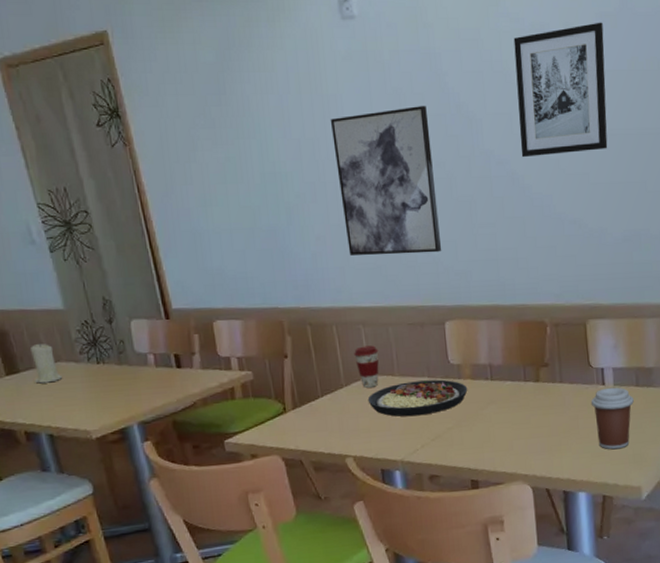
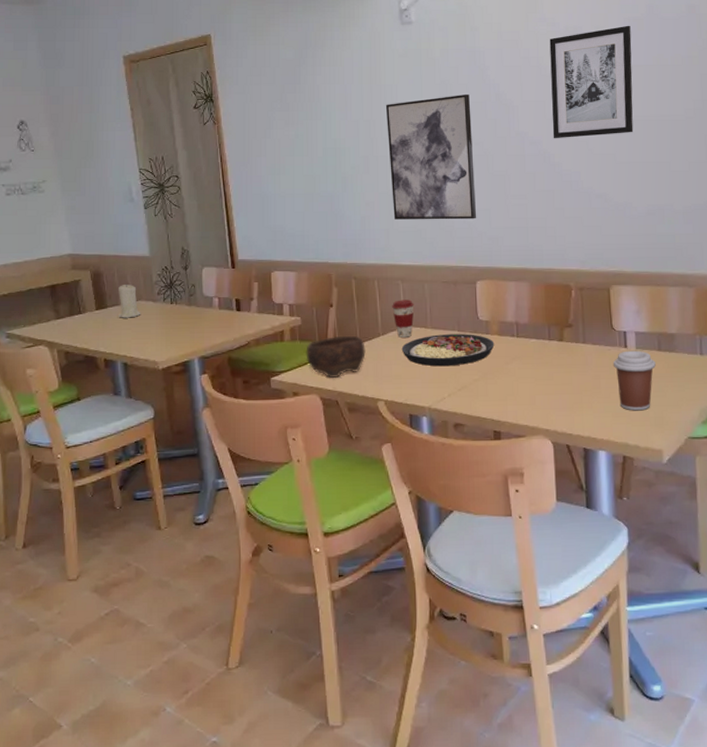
bowl: none [261,388,329,437] -> present [306,335,366,379]

